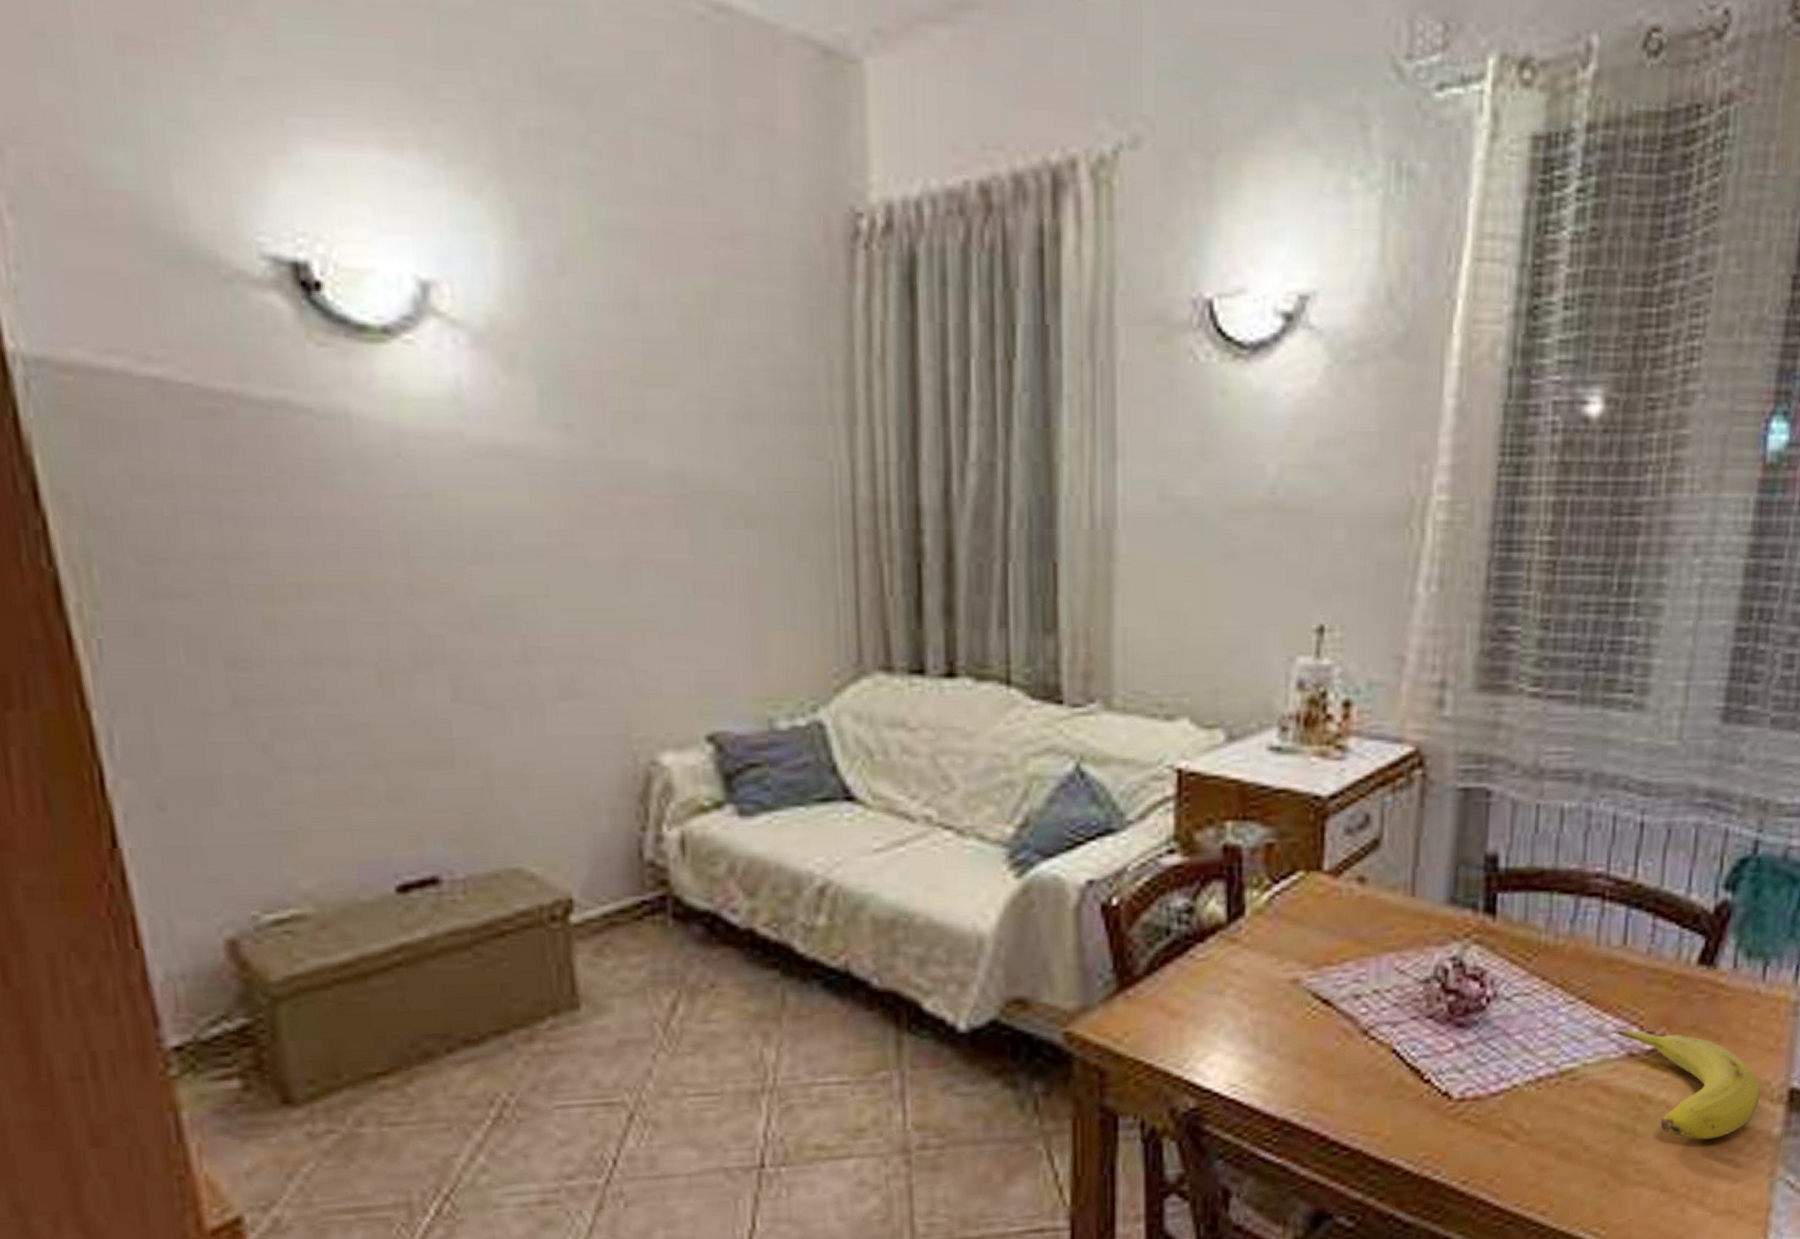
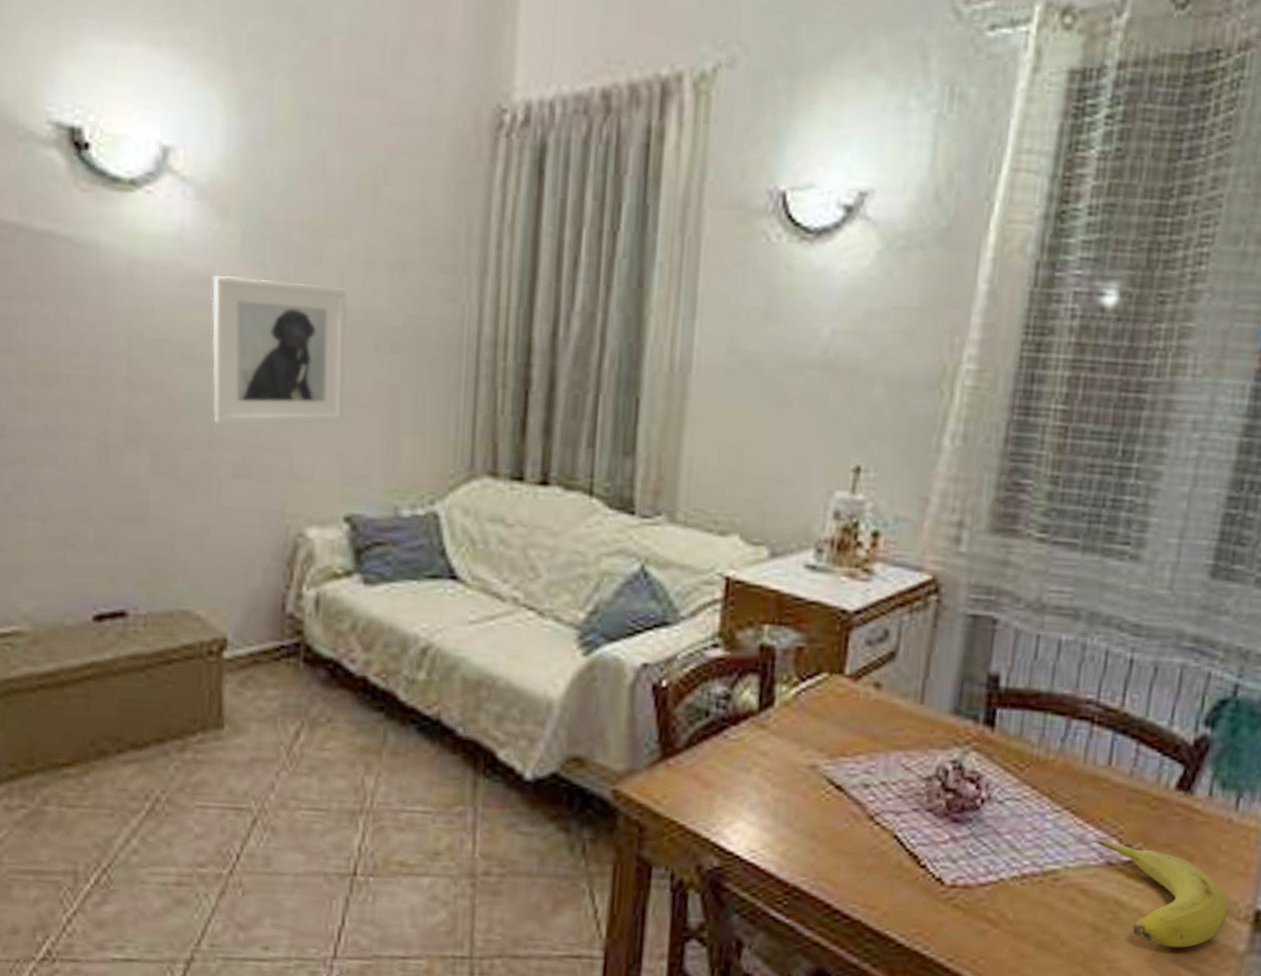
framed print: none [505,445,694,634] -> present [212,275,347,425]

